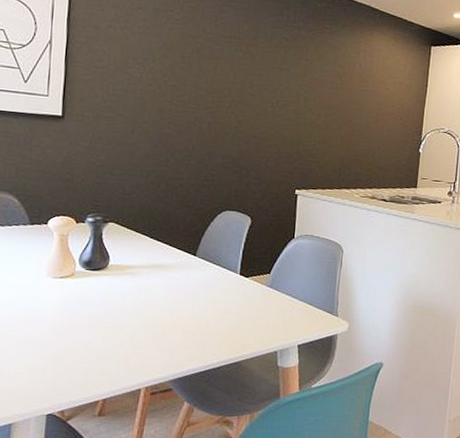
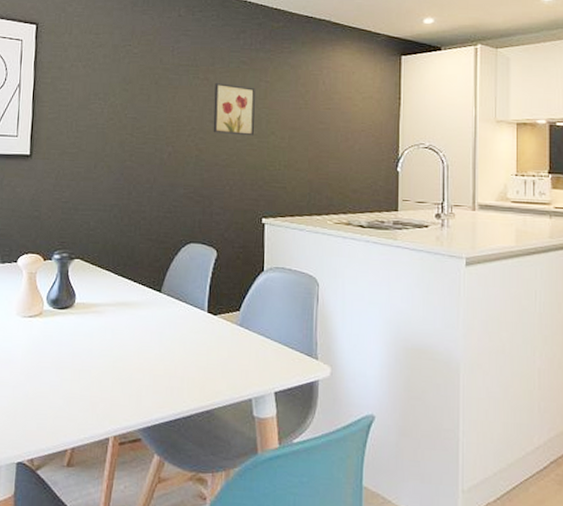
wall art: none [253,57,296,112] -> present [213,83,255,136]

